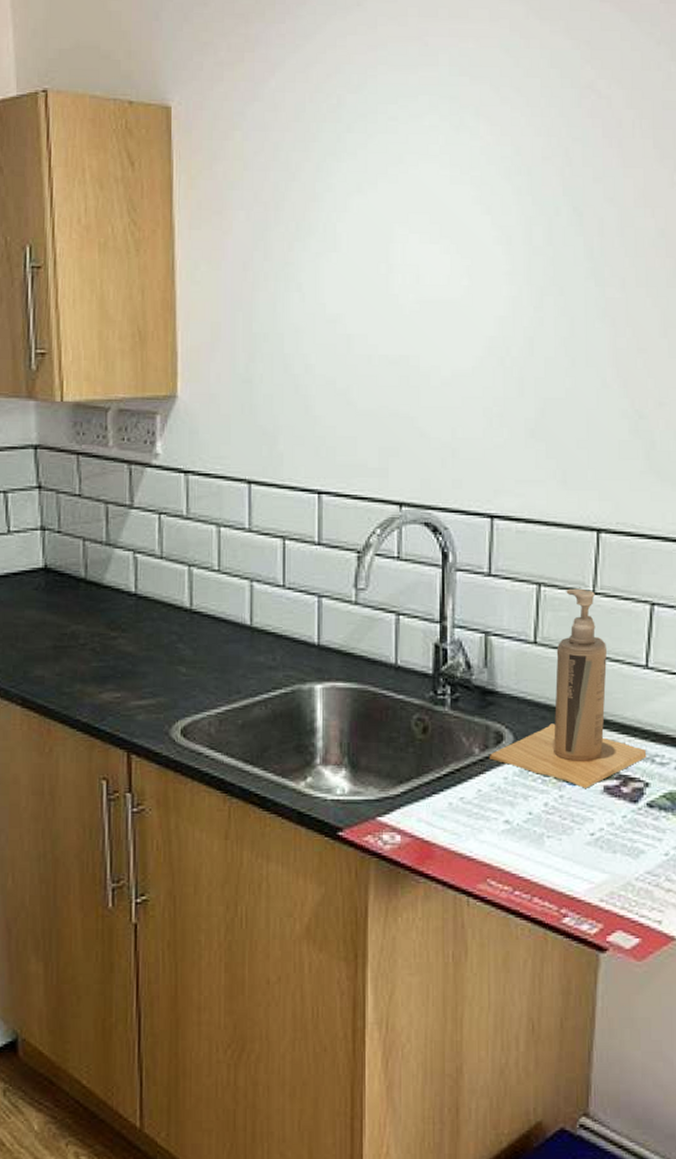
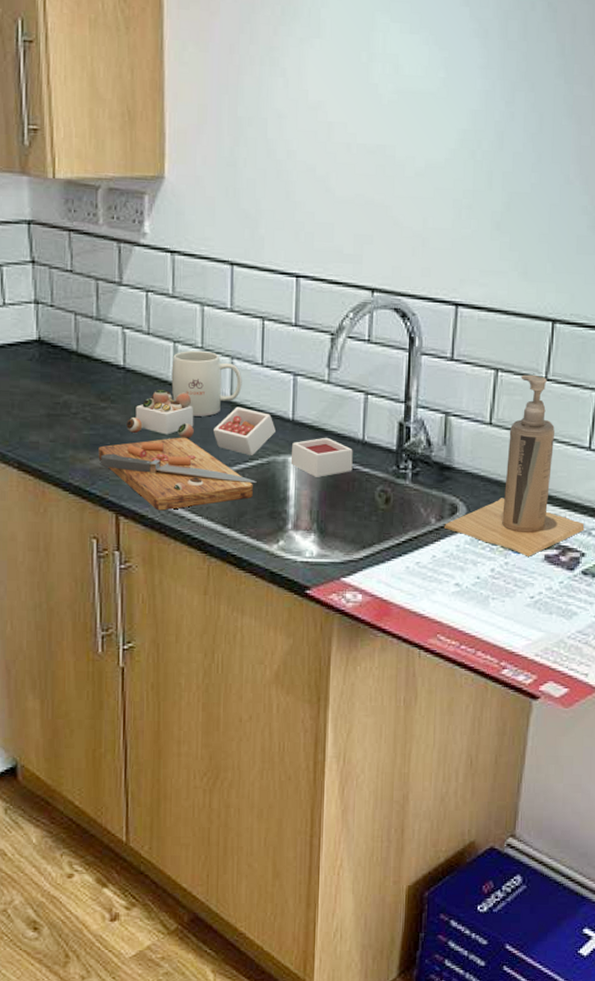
cutting board: none [108,615,385,747] -> present [98,389,353,511]
mug: none [186,574,263,644] -> present [171,351,242,417]

